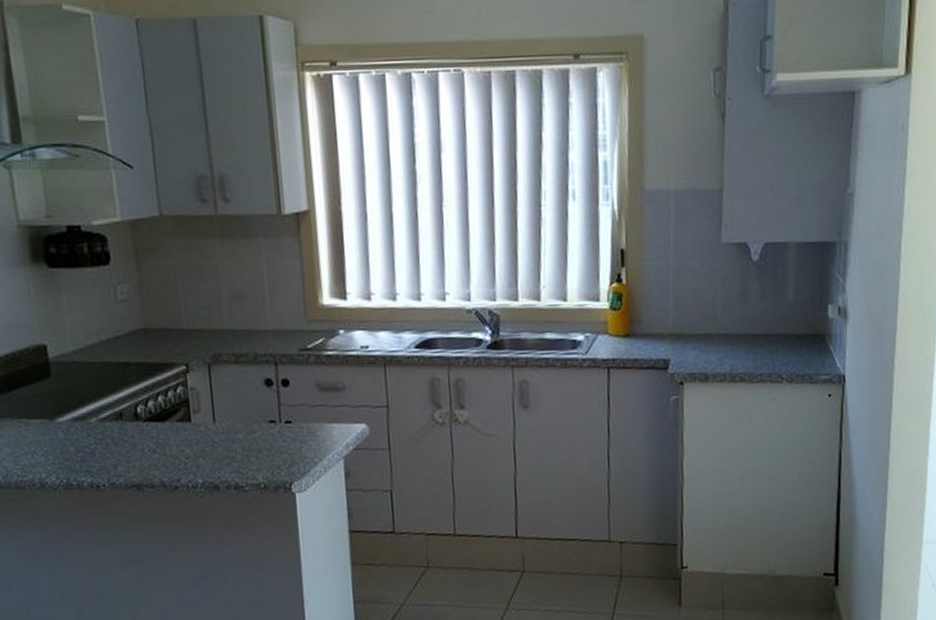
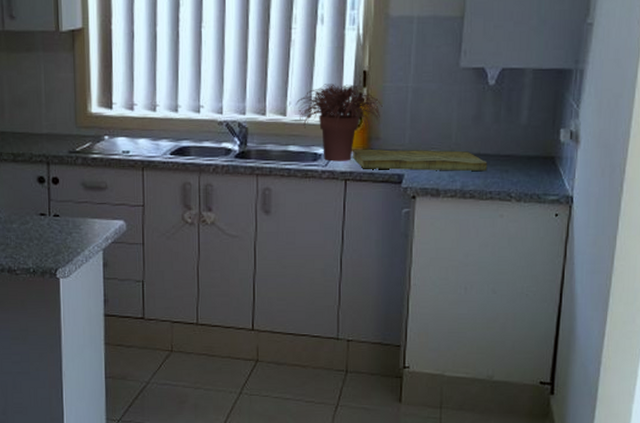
potted plant: none [549,264,643,348] -> present [295,83,383,161]
cutting board: none [614,331,756,356] -> present [353,149,488,172]

